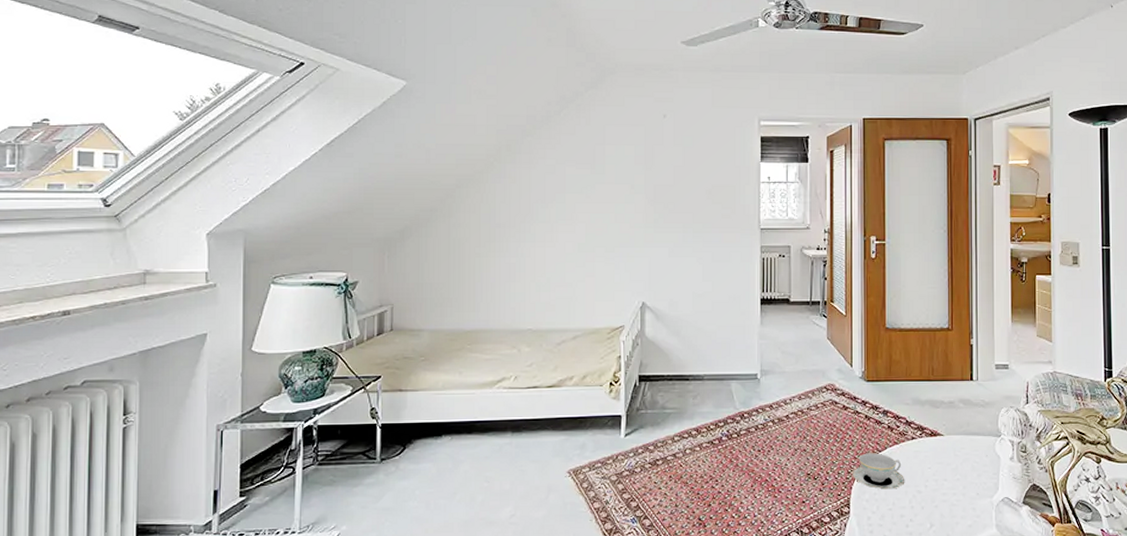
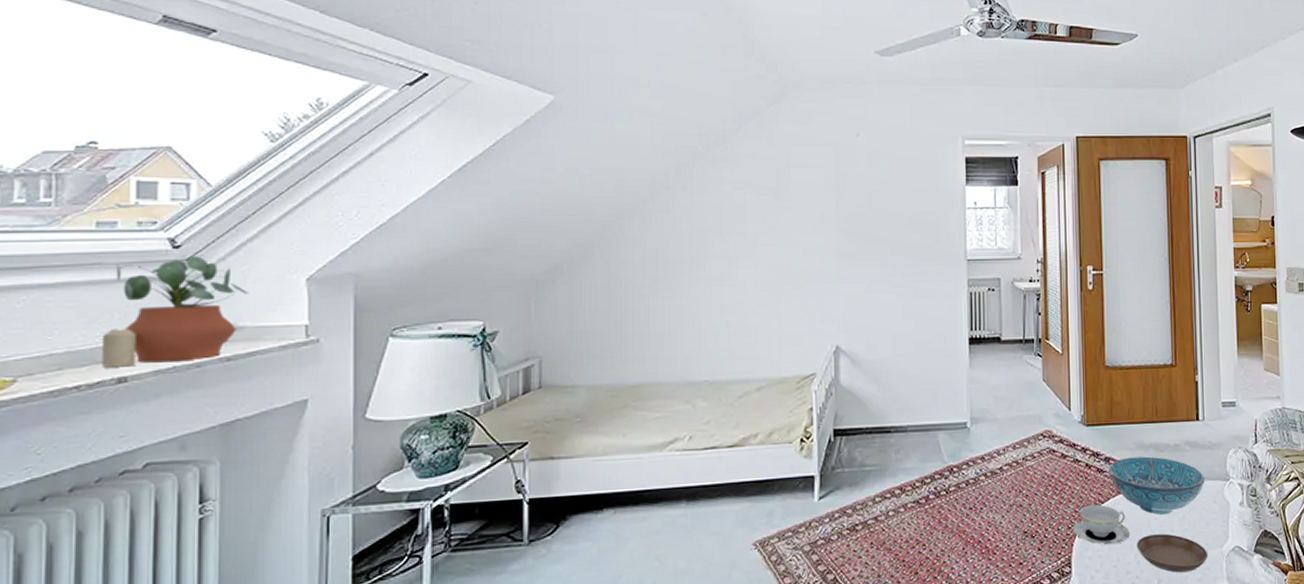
candle: none [51,271,77,302] -> present [101,328,136,368]
potted plant: none [62,213,163,300] -> present [116,256,250,363]
bowl: none [885,411,977,465] -> present [1107,456,1205,515]
saucer: none [911,482,979,519] -> present [1137,533,1208,573]

